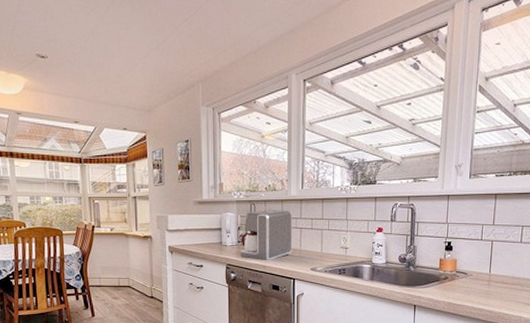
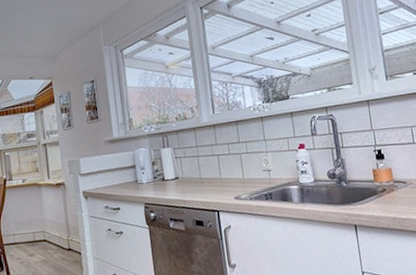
coffee maker: present [241,210,293,260] -> none [156,138,213,195]

